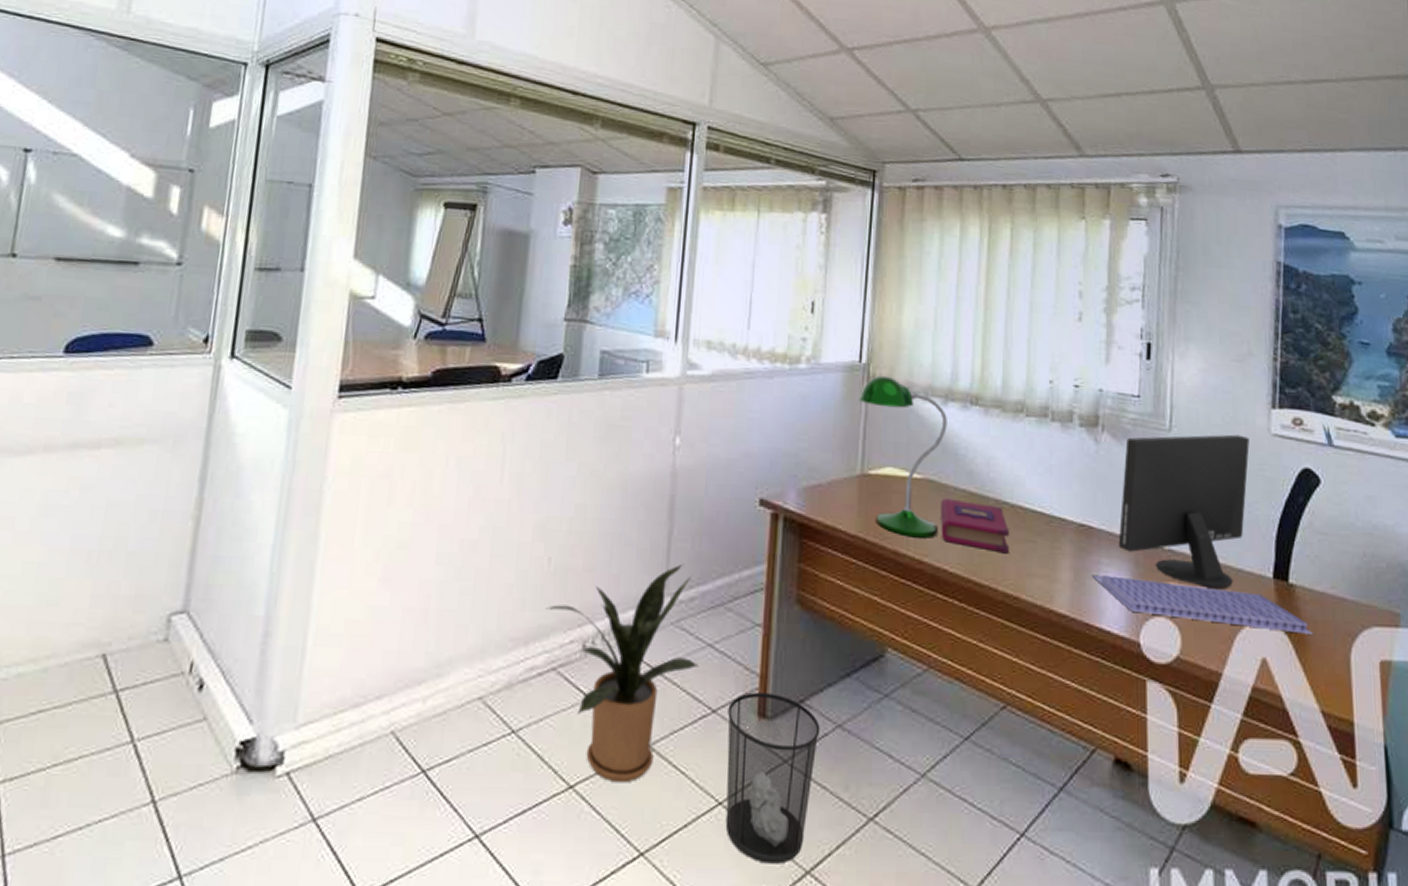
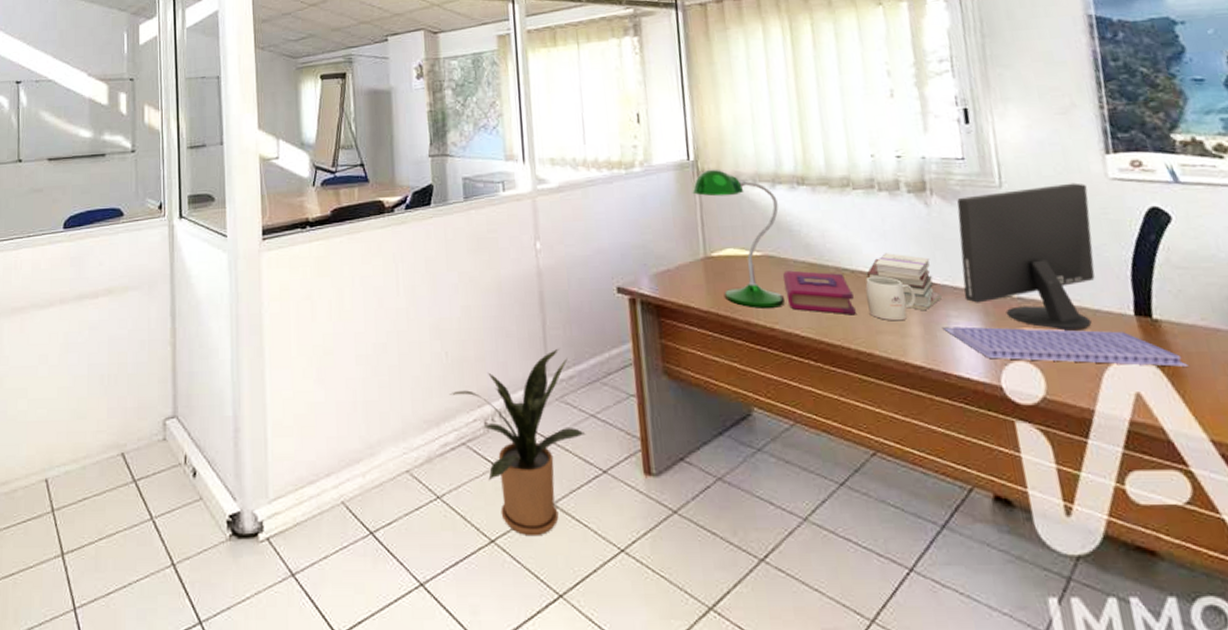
waste bin: present [725,692,820,864] -> none [617,453,703,602]
mug: none [1022,512,1070,565] -> present [865,275,916,321]
books: none [1026,489,1097,556] -> present [866,253,943,311]

